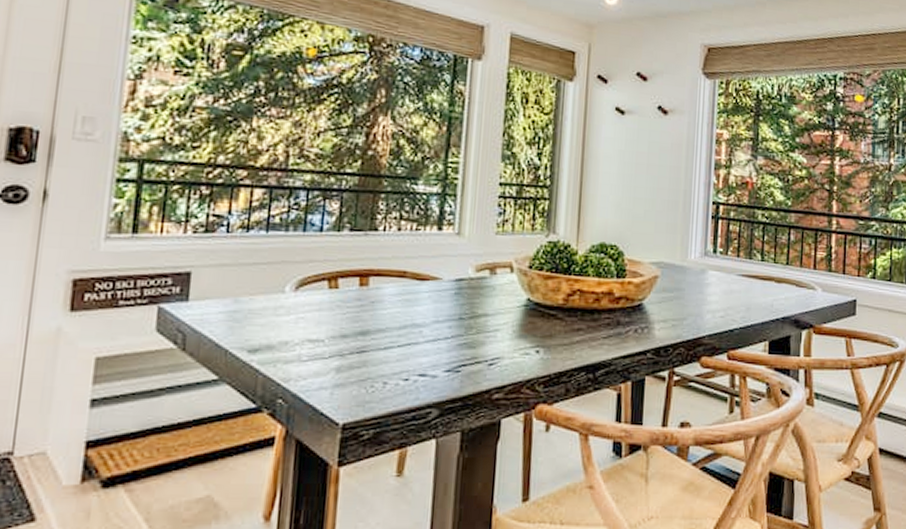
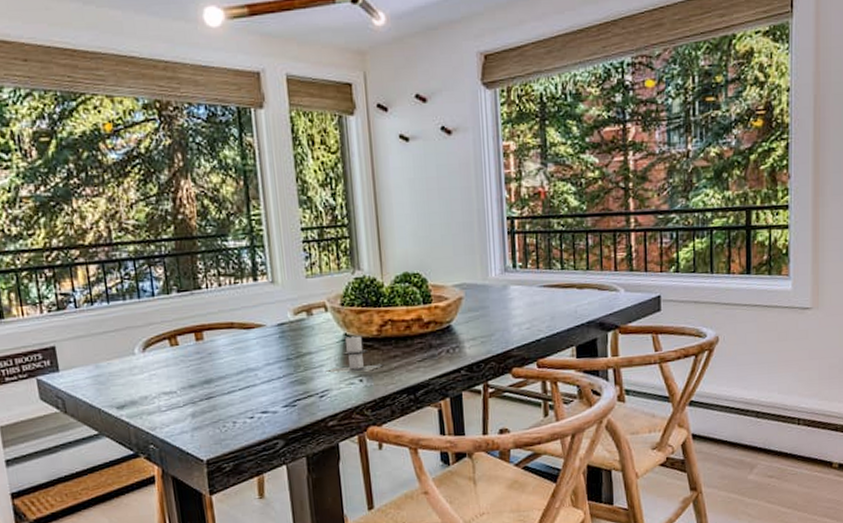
candle: none [499,302,564,342] -> present [325,336,383,373]

